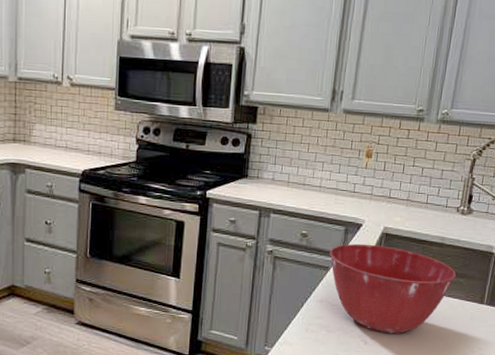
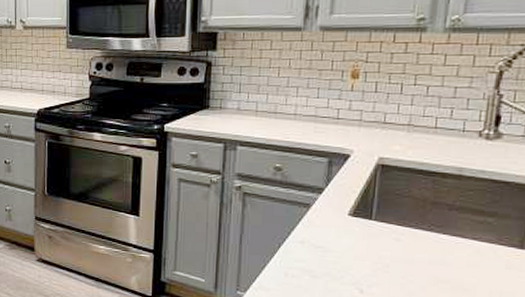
mixing bowl: present [329,243,457,334] -> none [310,177,483,282]

